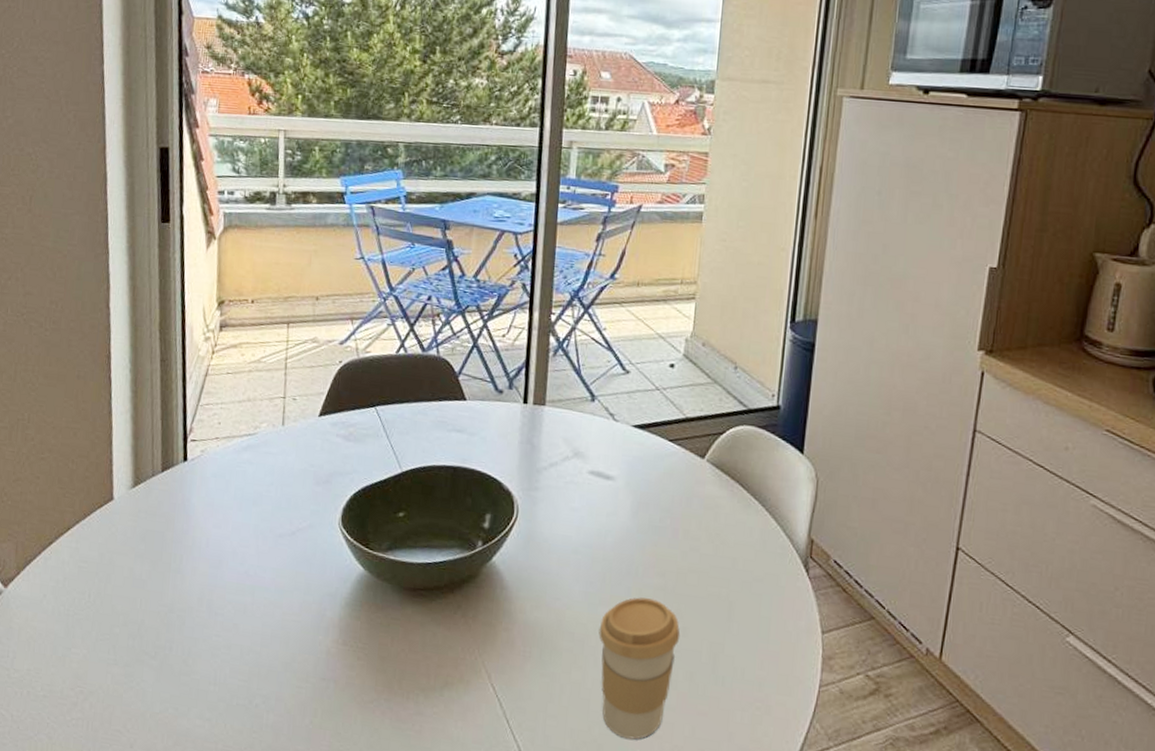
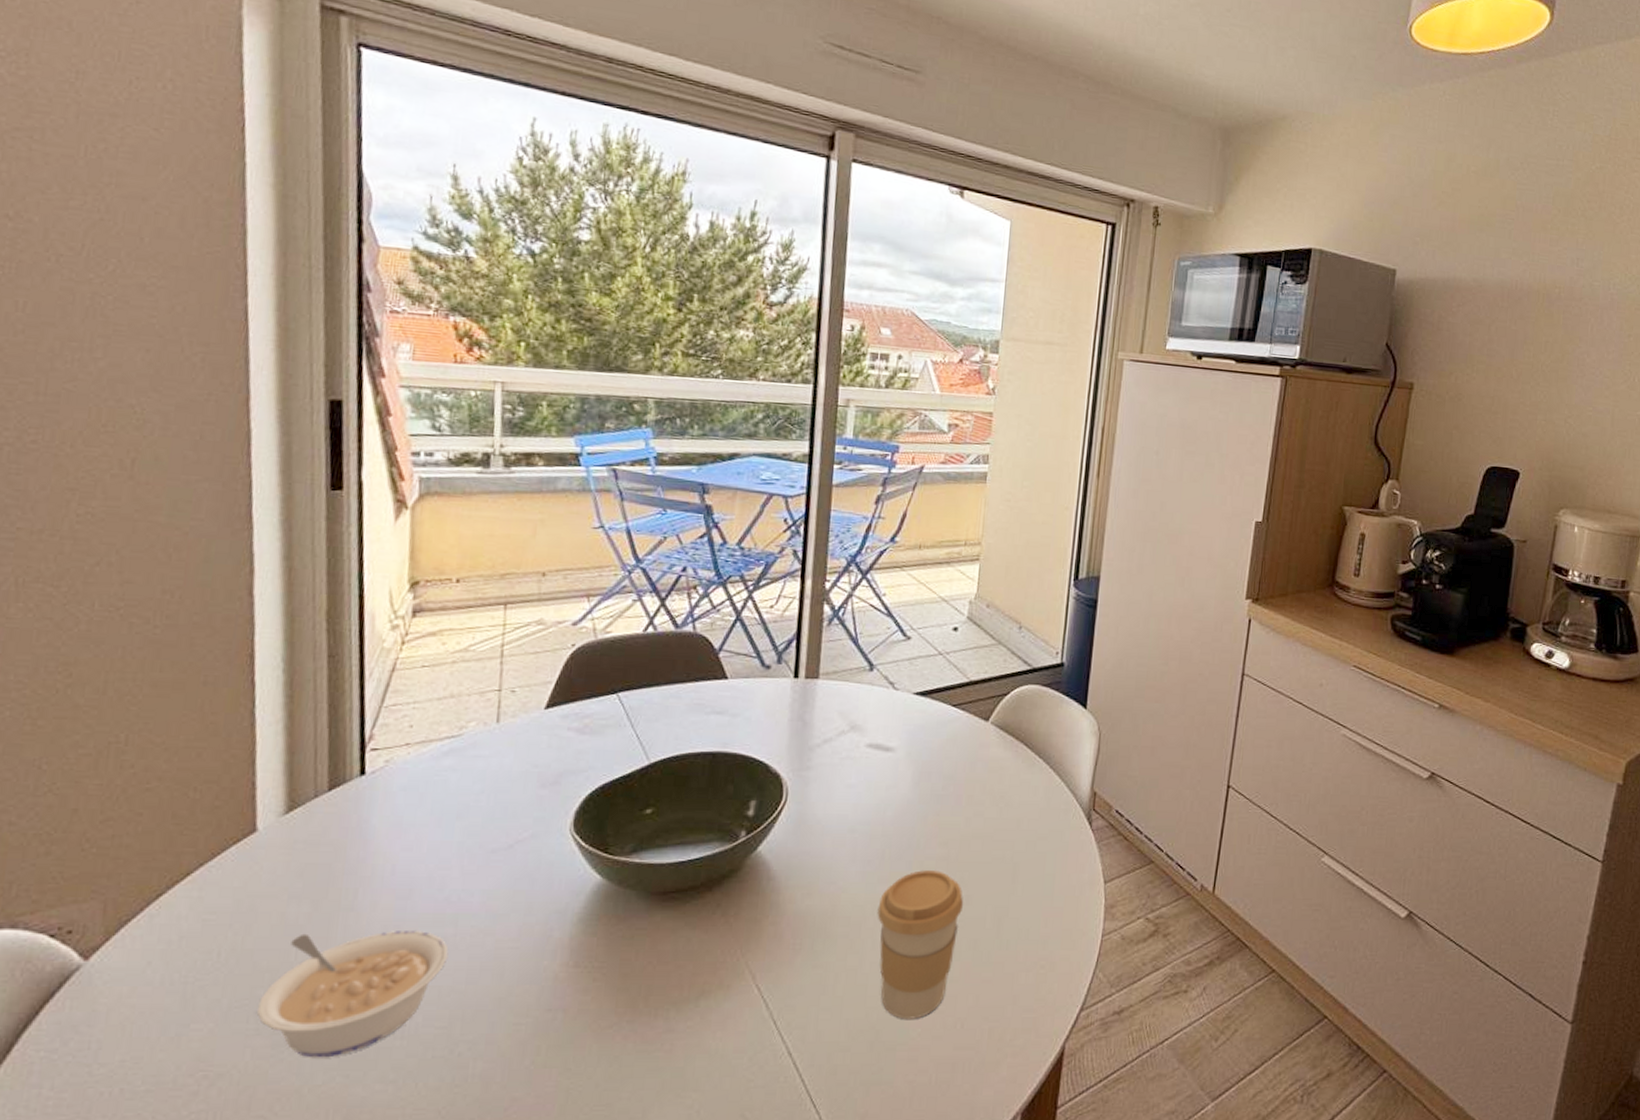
legume: none [114,587,248,692] -> present [256,931,449,1058]

